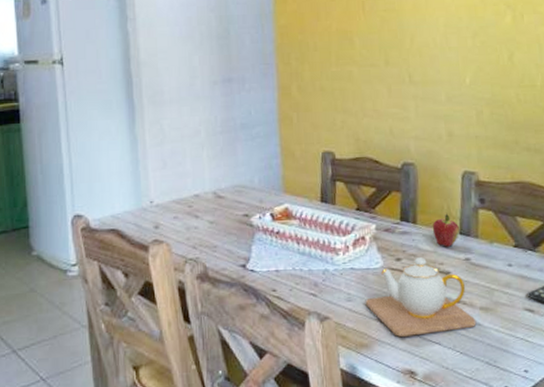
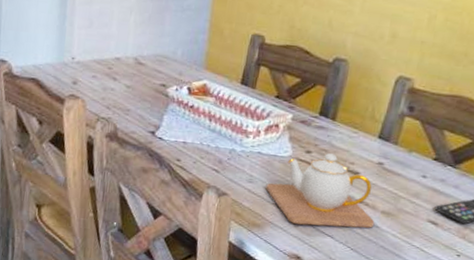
fruit: present [432,213,460,247] -> none [351,115,380,149]

